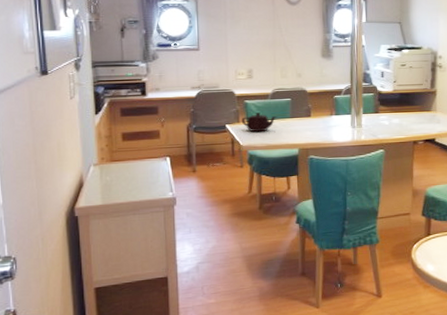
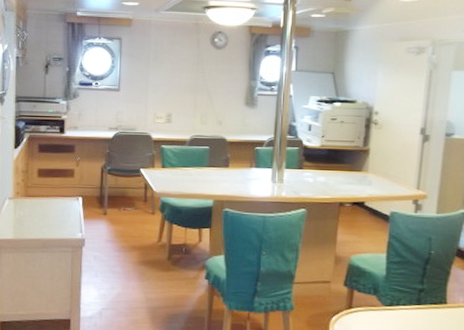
teapot: present [241,113,277,133] -> none [156,159,194,180]

